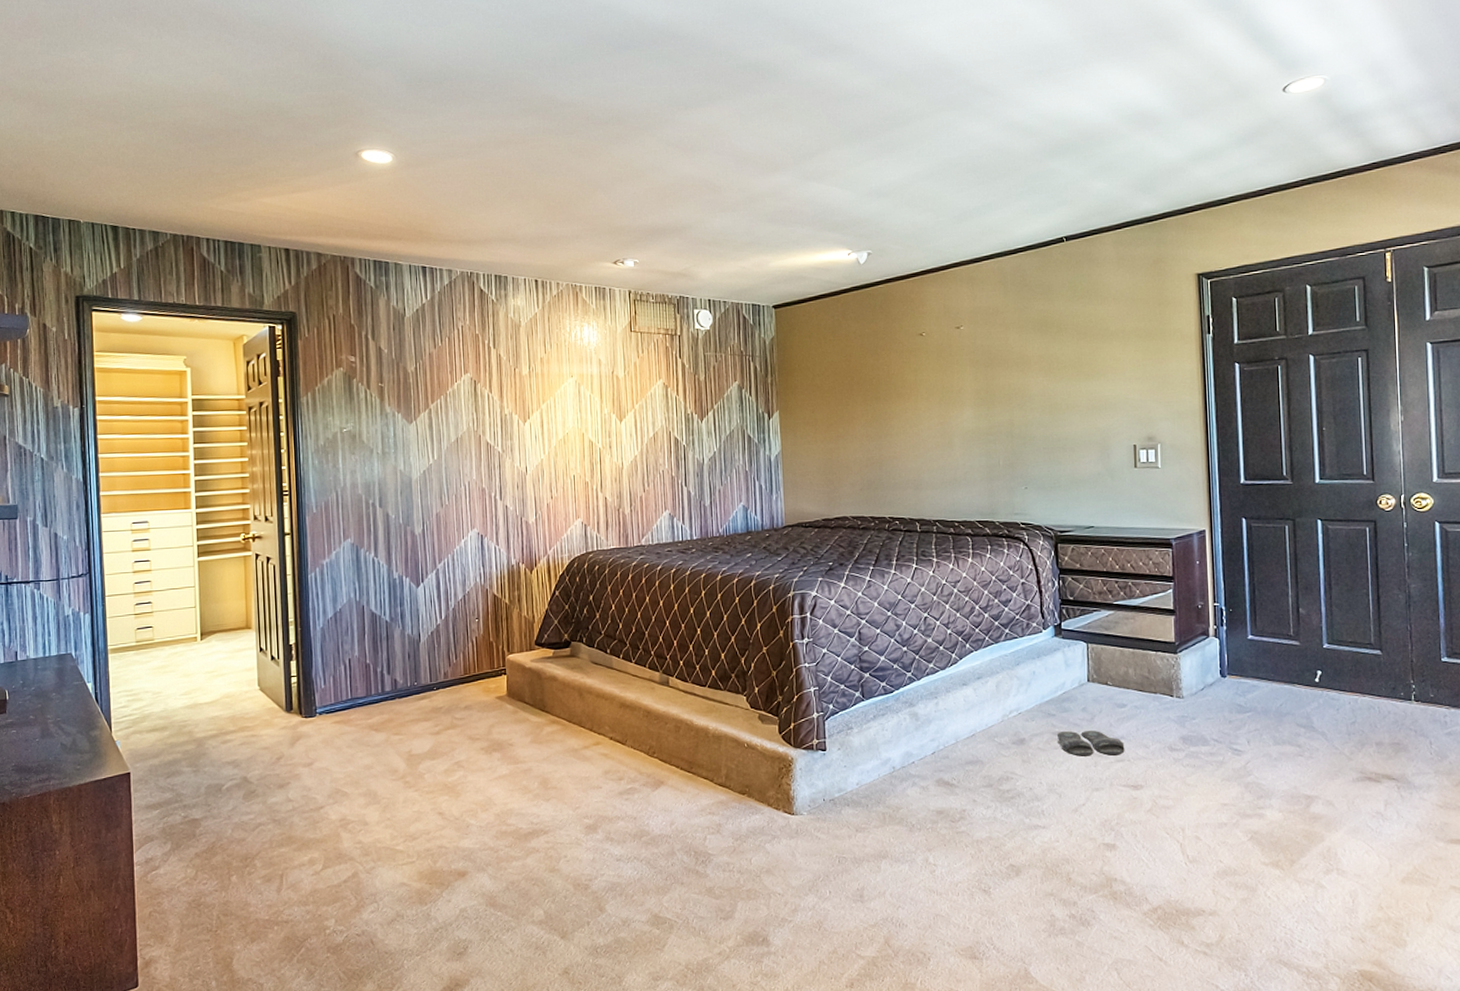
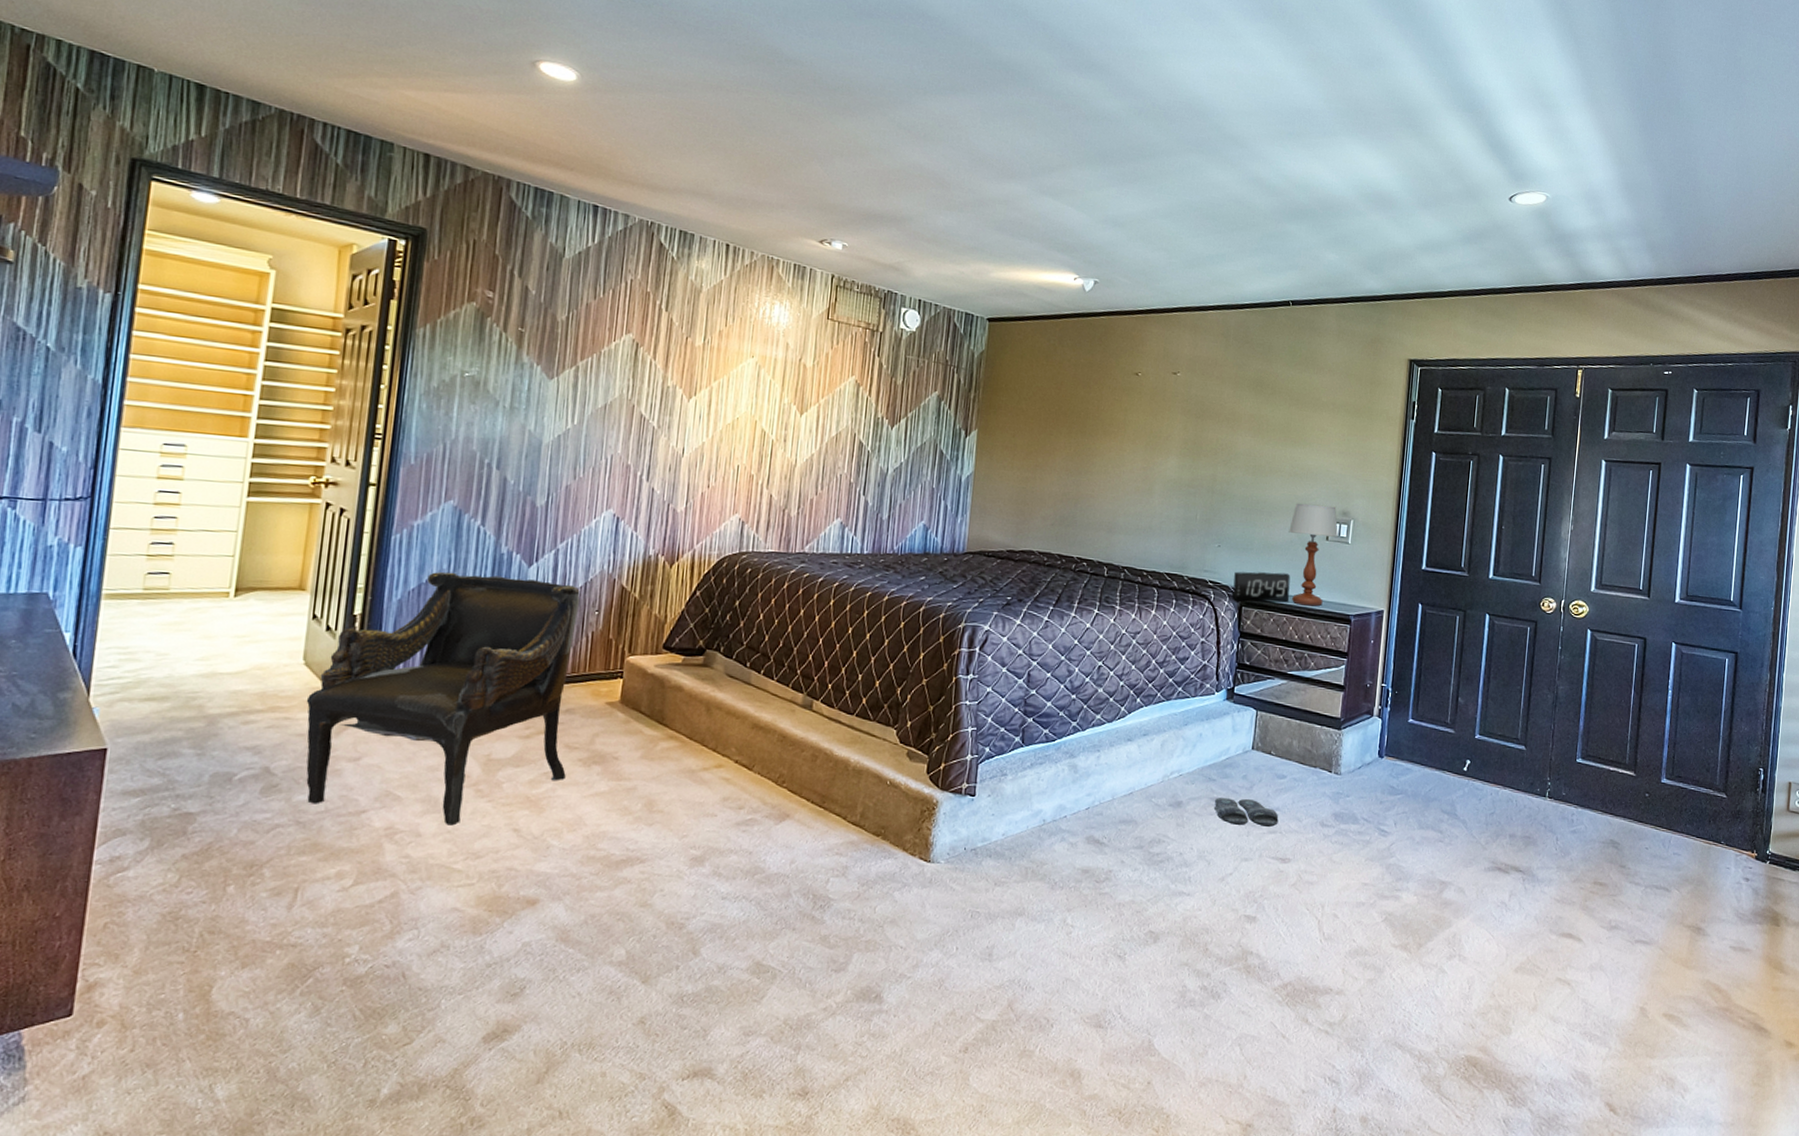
armchair: none [265,598,473,814] -> present [306,572,581,826]
alarm clock: none [1045,506,1104,539] -> present [1232,571,1291,603]
table lamp: none [1094,433,1147,535] -> present [1289,503,1339,607]

